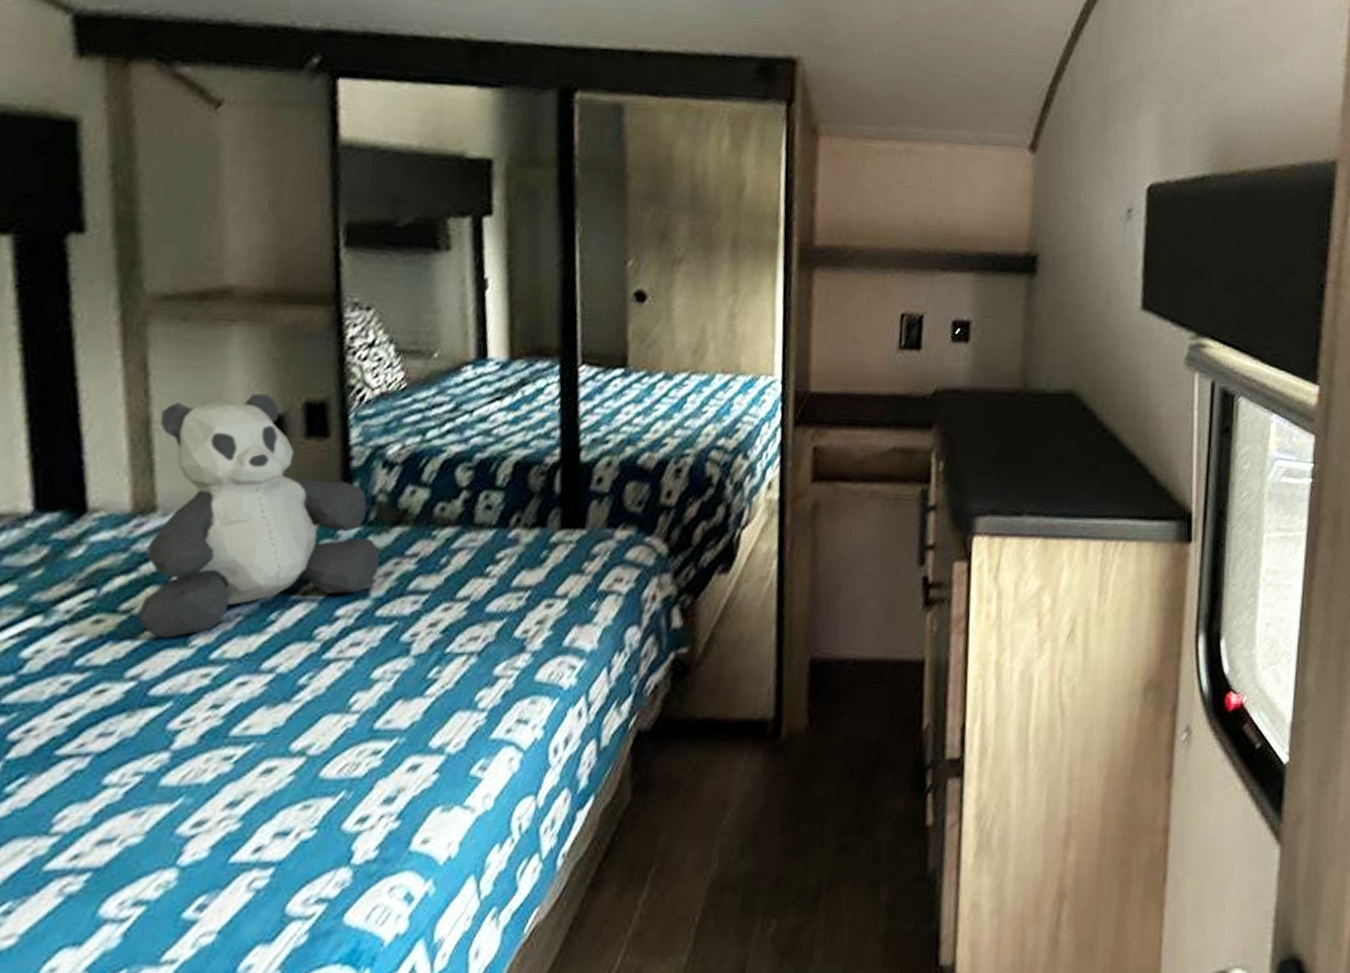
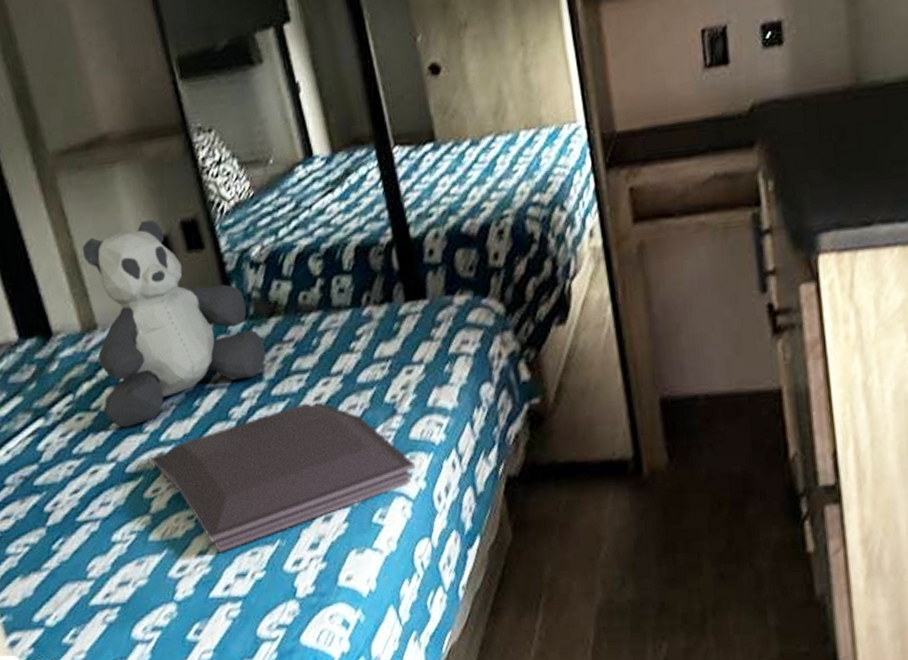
serving tray: none [190,629,536,804] -> present [151,402,416,552]

